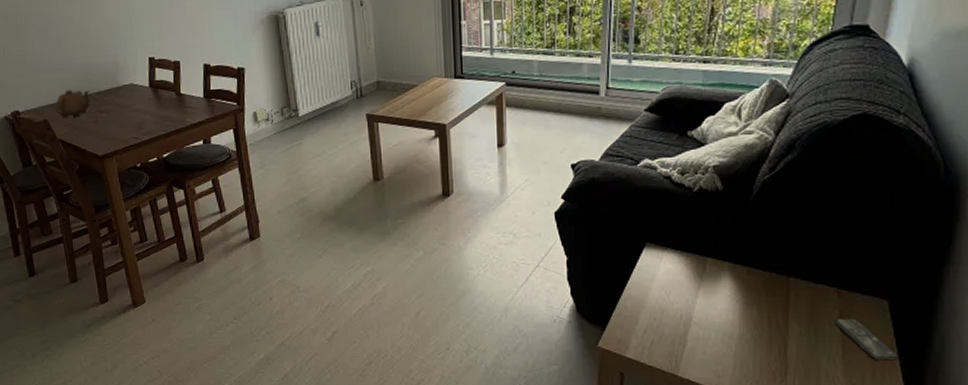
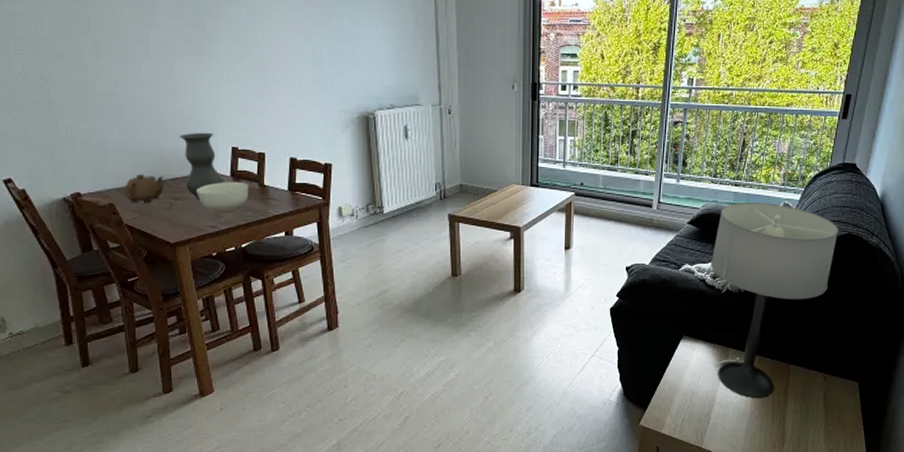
vase: none [100,44,144,112] -> present [179,132,224,200]
bowl: none [119,91,167,124] -> present [196,181,249,213]
table lamp: none [677,80,850,318] -> present [711,202,839,398]
mobile phone: present [834,318,899,361] -> none [820,397,864,430]

